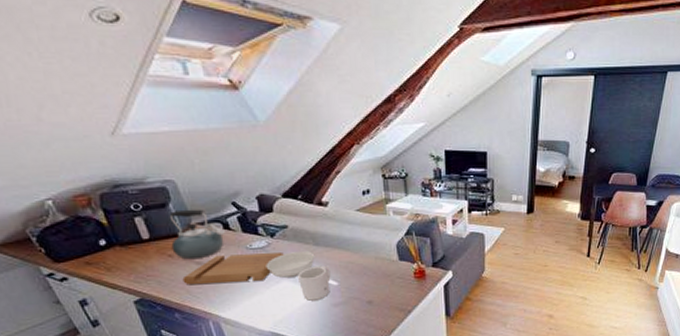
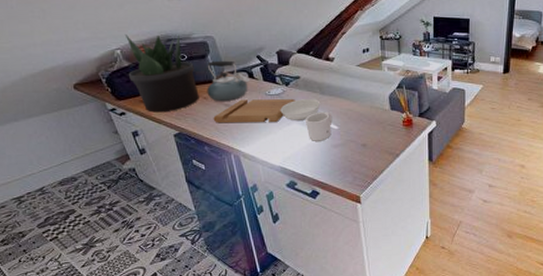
planter: none [55,179,163,276] -> present [124,34,199,113]

